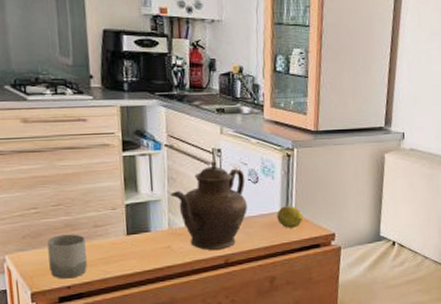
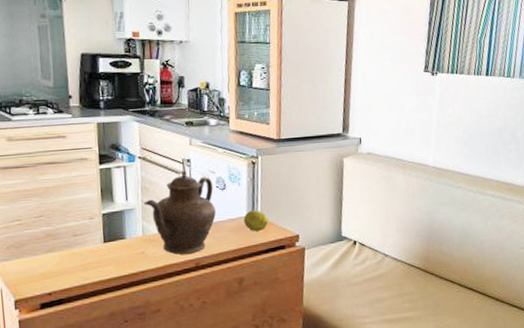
cup: present [47,234,87,279] -> none [30,243,67,286]

